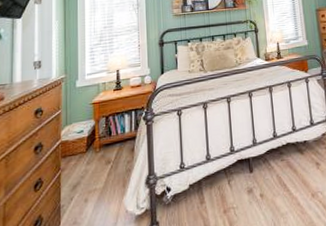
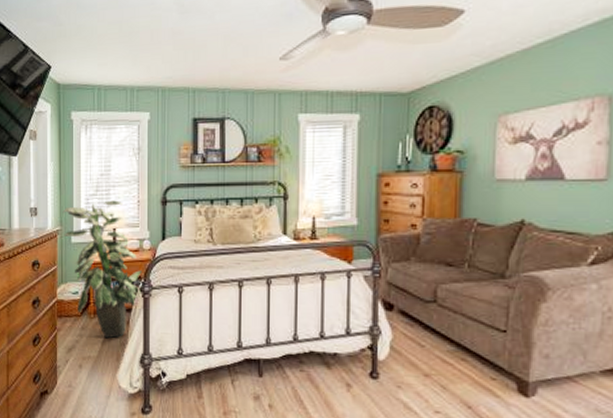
indoor plant: none [67,46,144,169] -> present [62,200,142,339]

